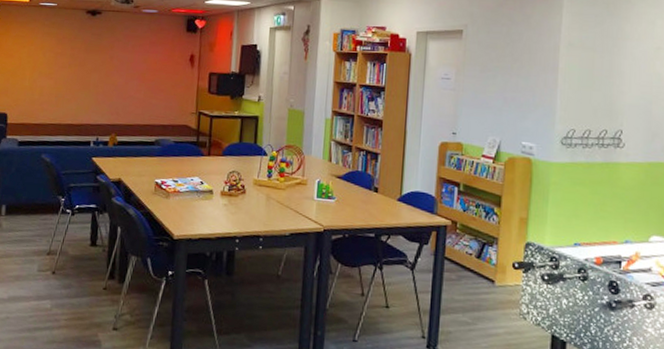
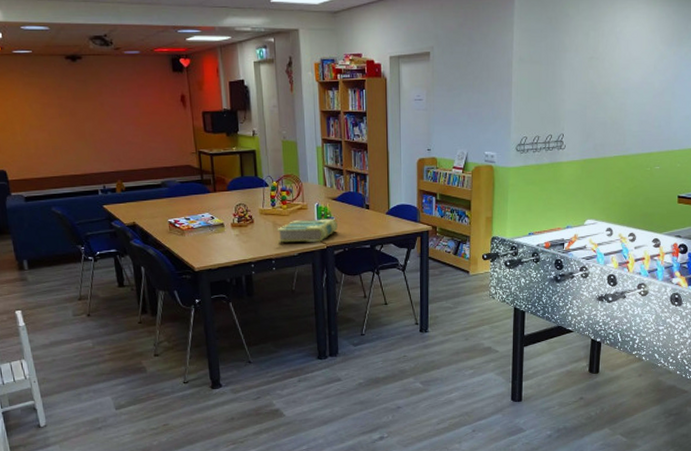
book: none [268,196,339,223] -> present [277,219,338,243]

